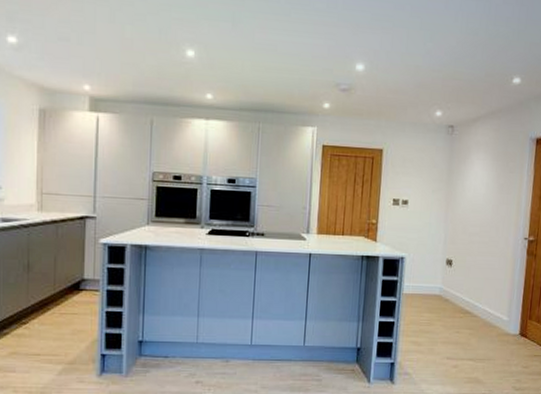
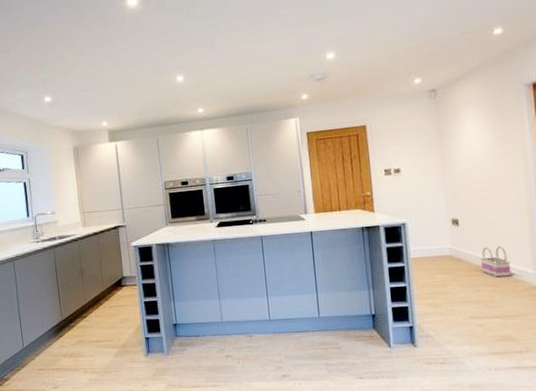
basket: none [464,290,490,321] -> present [480,245,511,278]

